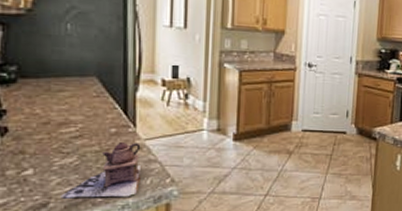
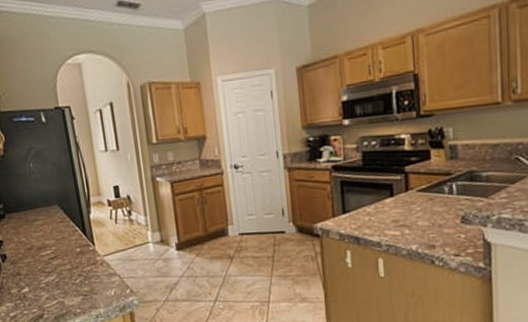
teapot: present [61,141,142,199] -> none [50,259,107,311]

